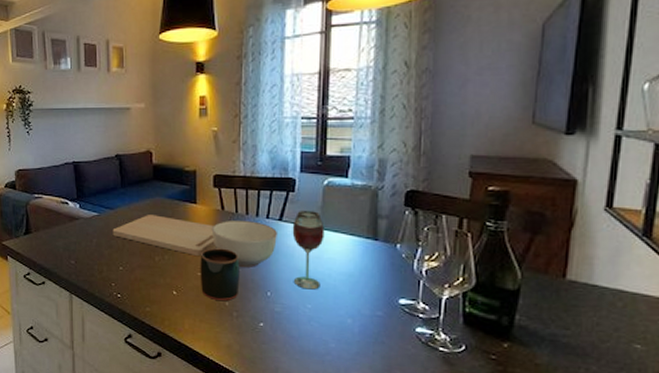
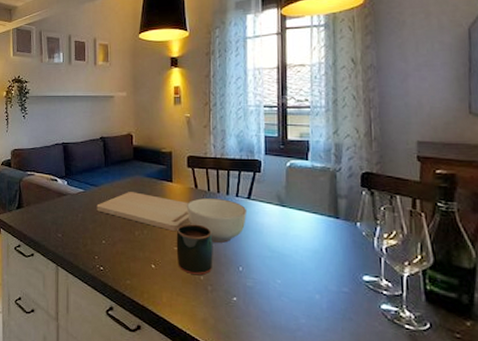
wineglass: present [292,210,325,290] -> none [260,189,290,265]

